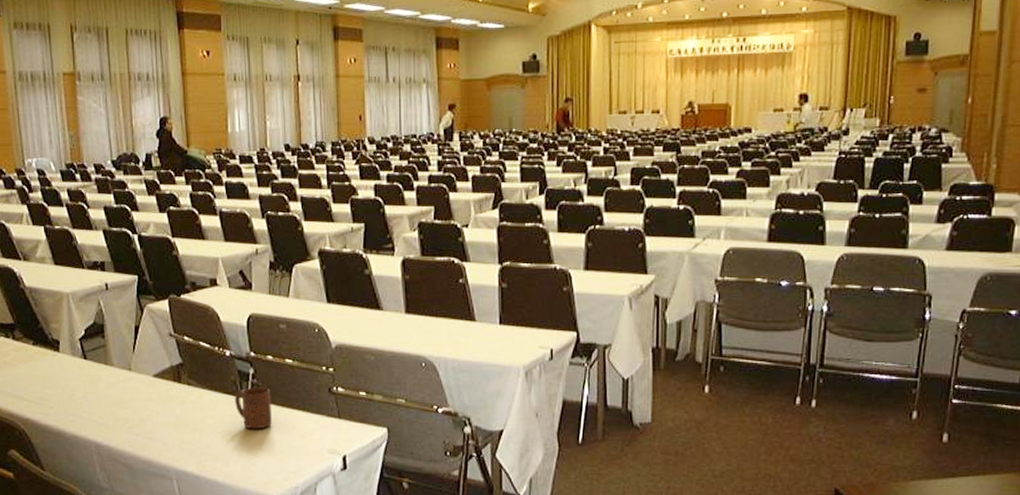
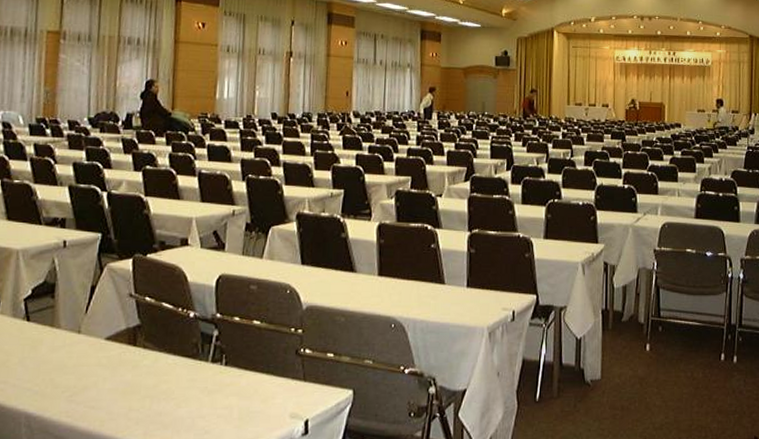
cup: present [235,387,272,429] -> none [194,349,235,394]

